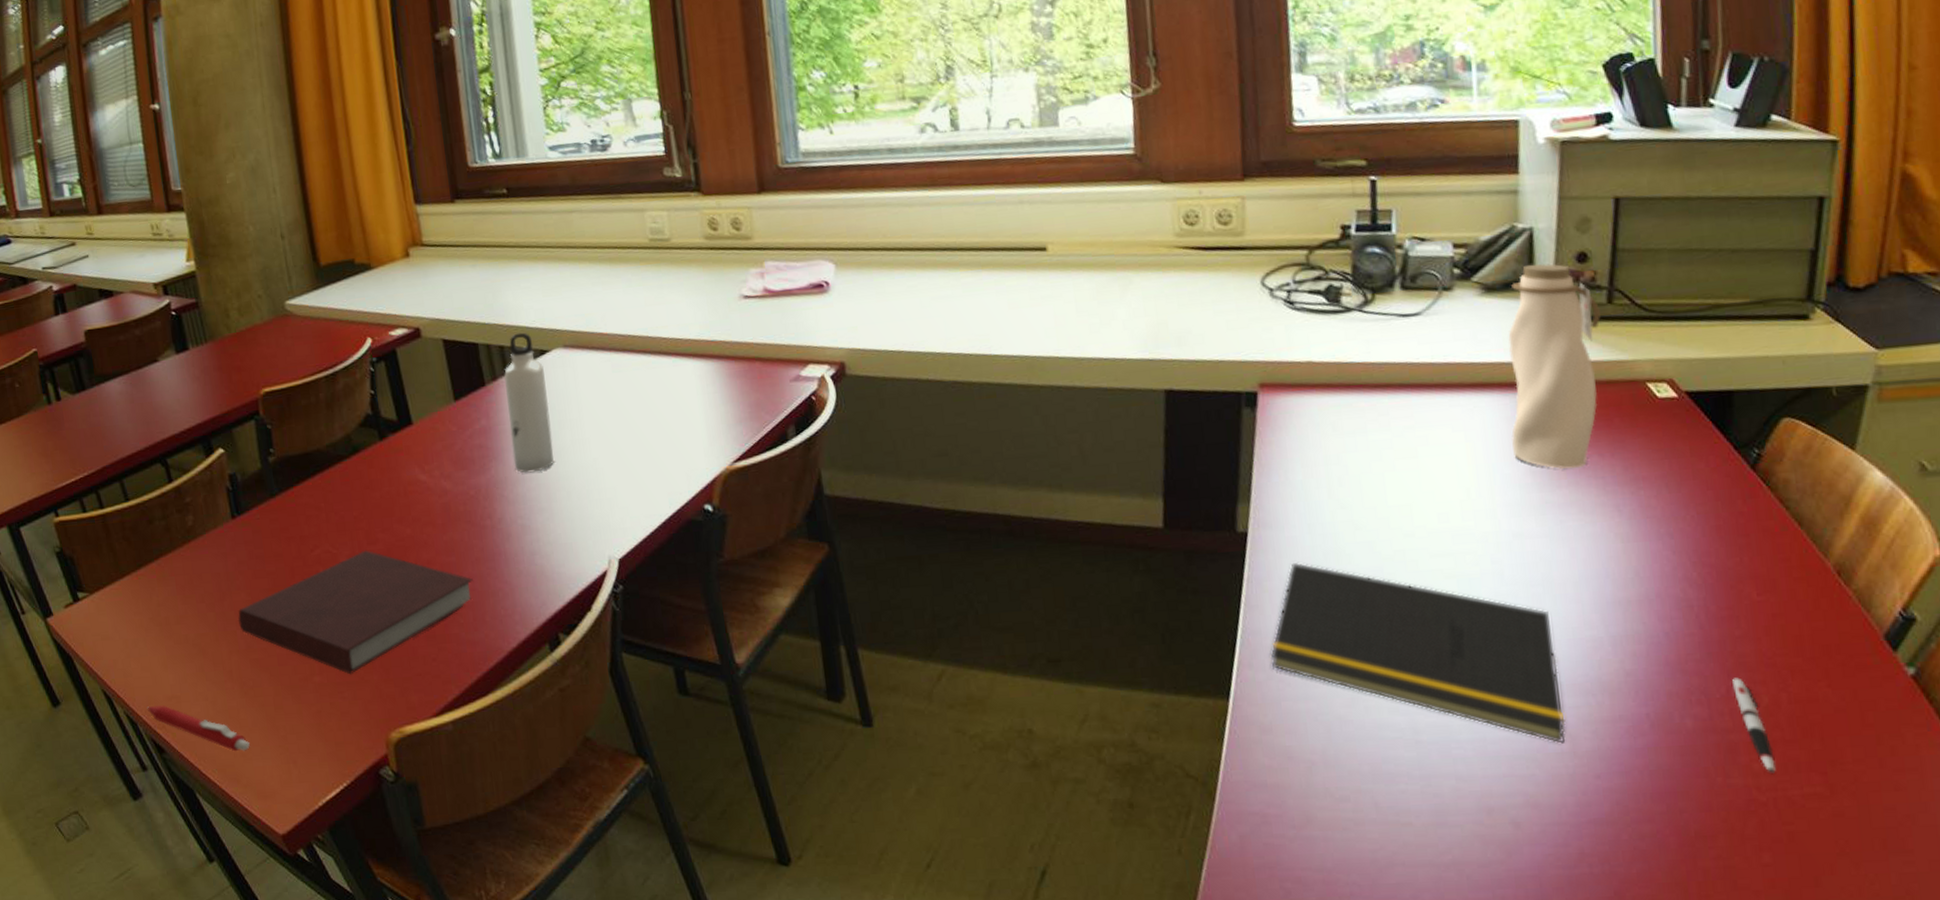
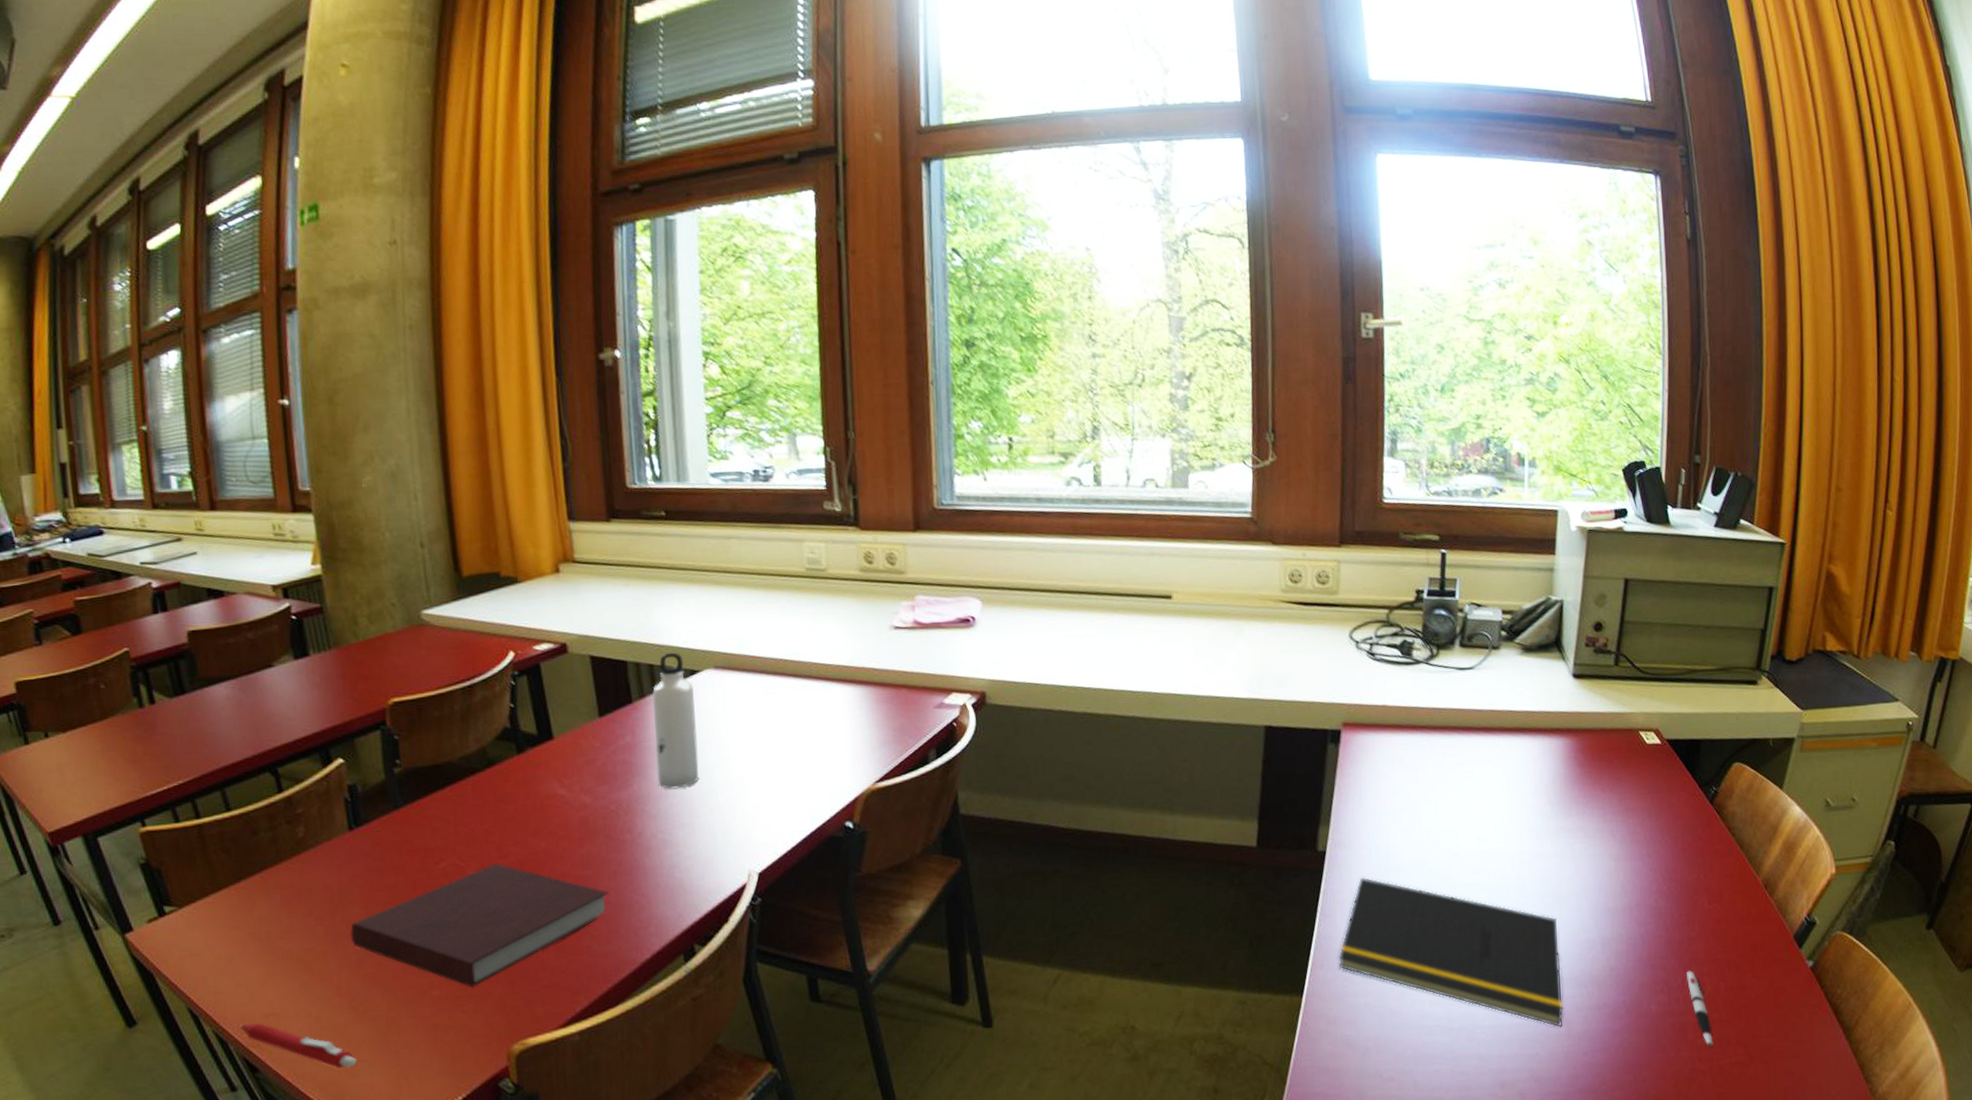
water bottle: present [1508,263,1601,470] -> none [1537,630,1609,801]

